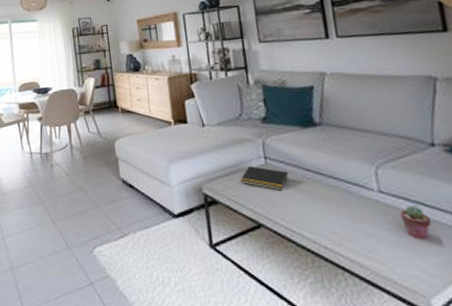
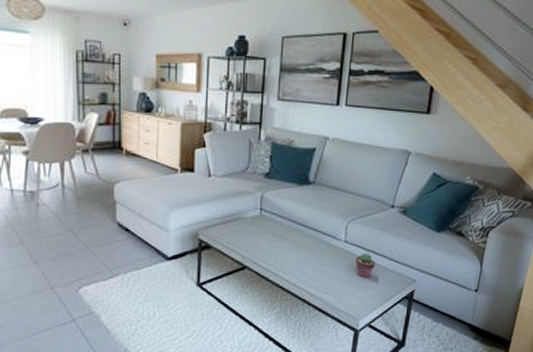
notepad: present [240,166,289,191] -> none [234,216,278,238]

